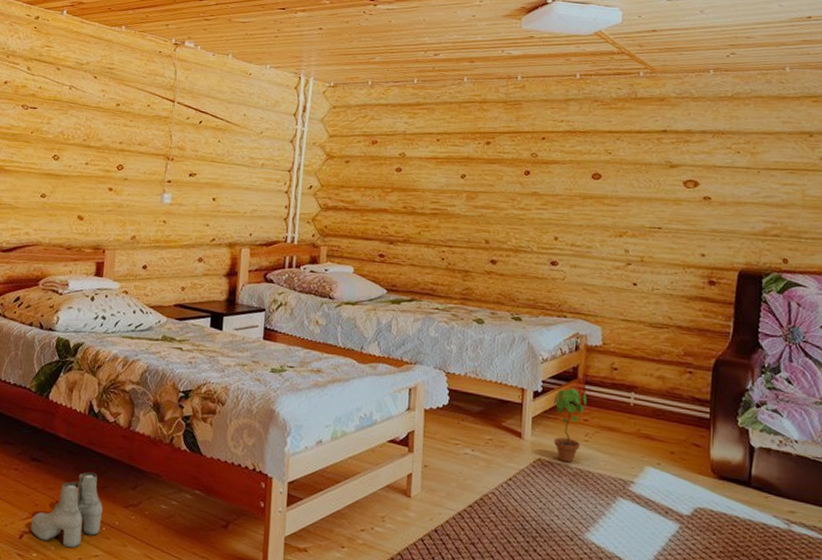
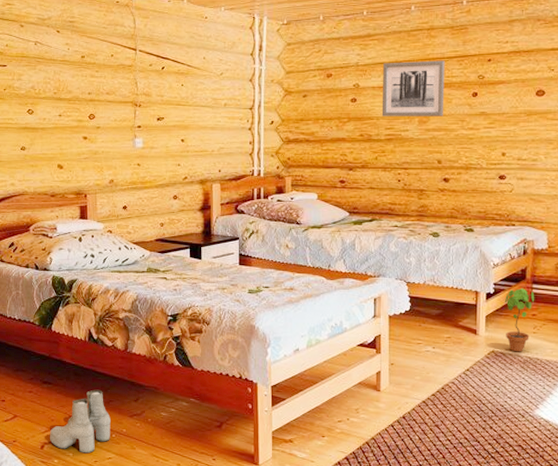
wall art: none [427,133,497,194] -> present [381,60,445,116]

